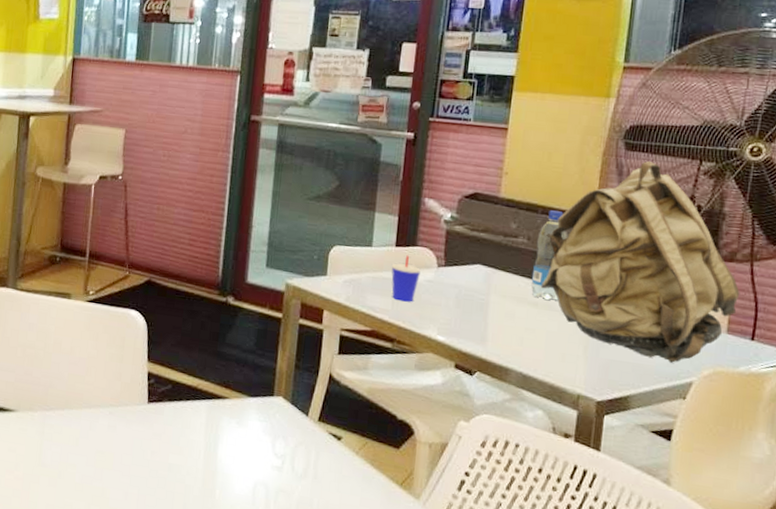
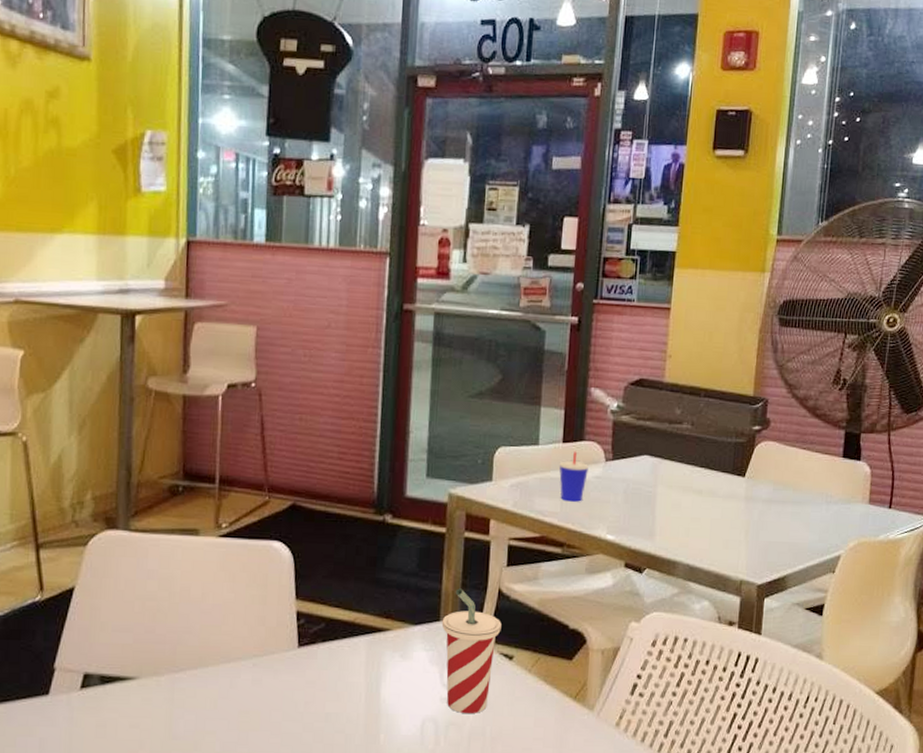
beverage cup: none [275,369,332,485] -> present [441,588,502,714]
bottle: present [530,210,569,301] -> none [695,393,729,487]
backpack: present [541,160,740,363] -> none [705,336,880,538]

